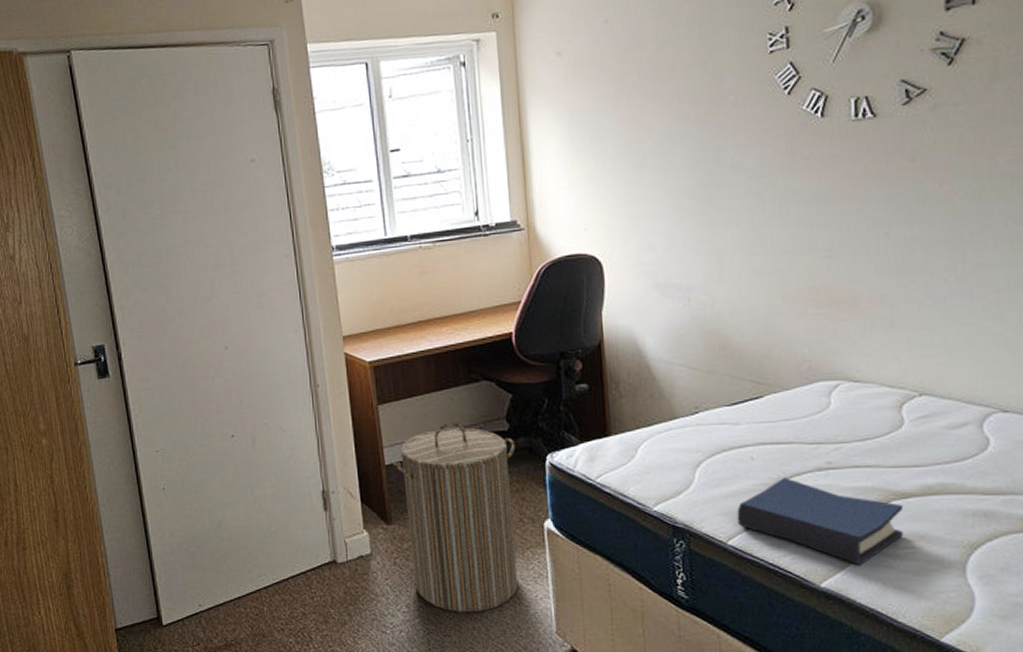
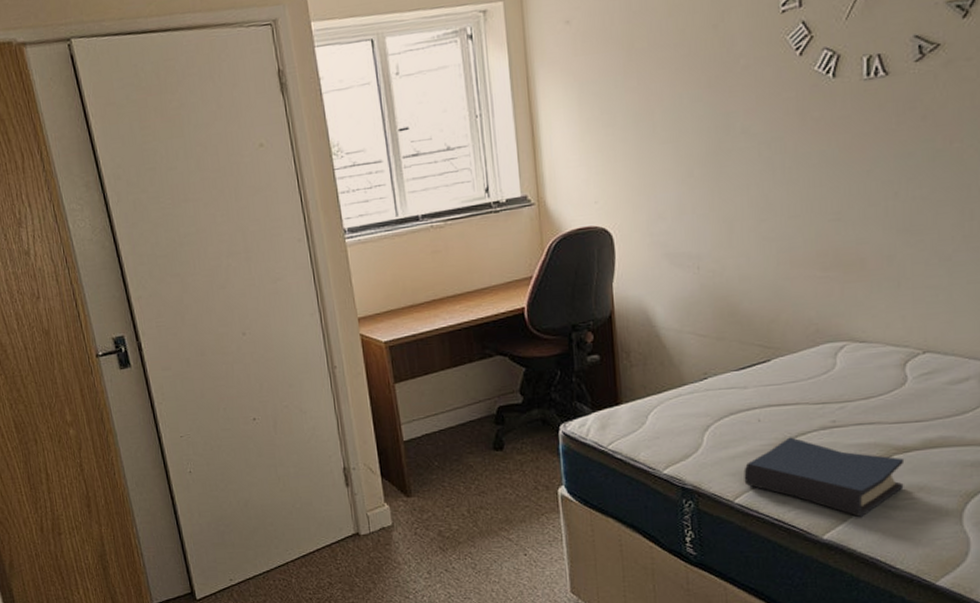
laundry hamper: present [391,422,519,612] -> none [409,397,535,576]

